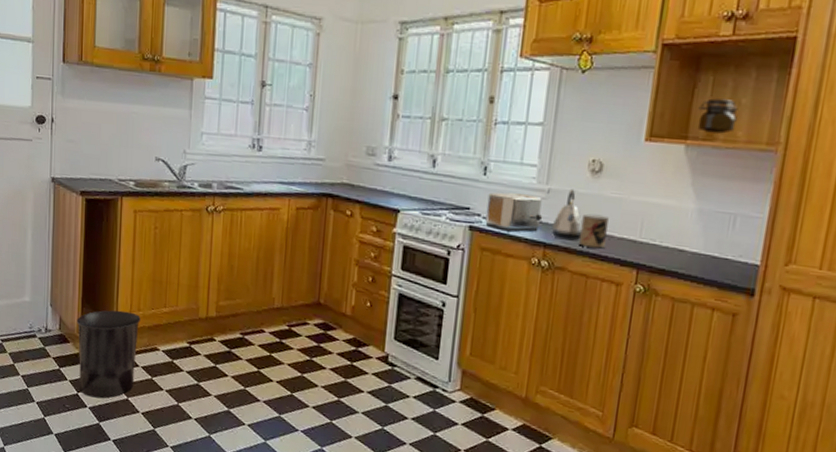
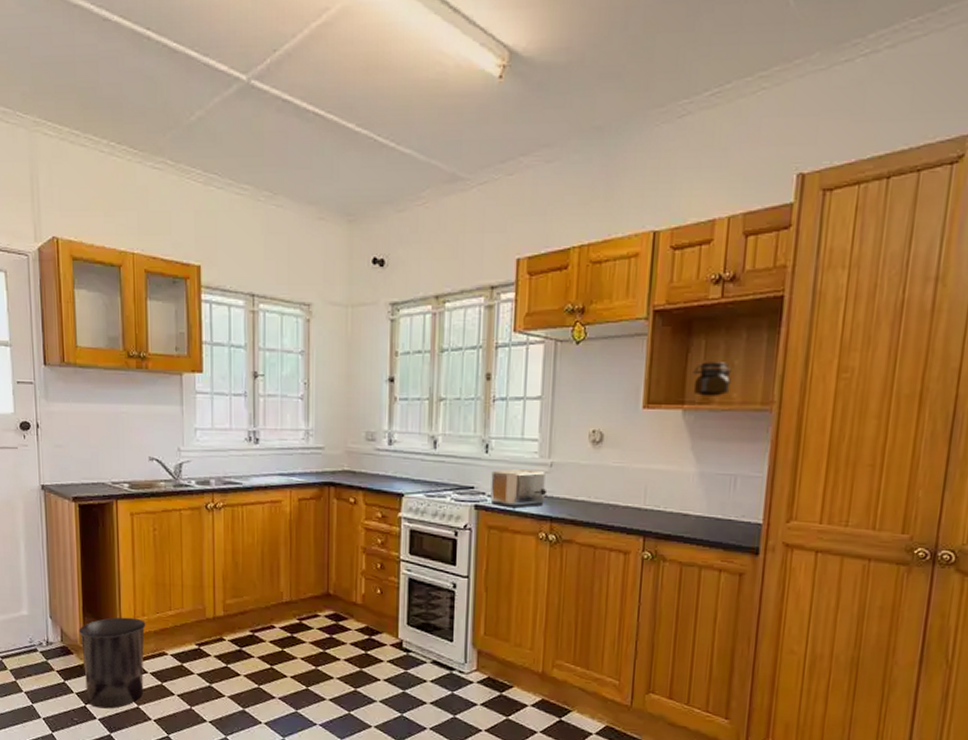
kettle: present [551,188,584,241] -> none [556,460,588,513]
tin can: present [579,213,609,249] -> none [585,484,612,519]

